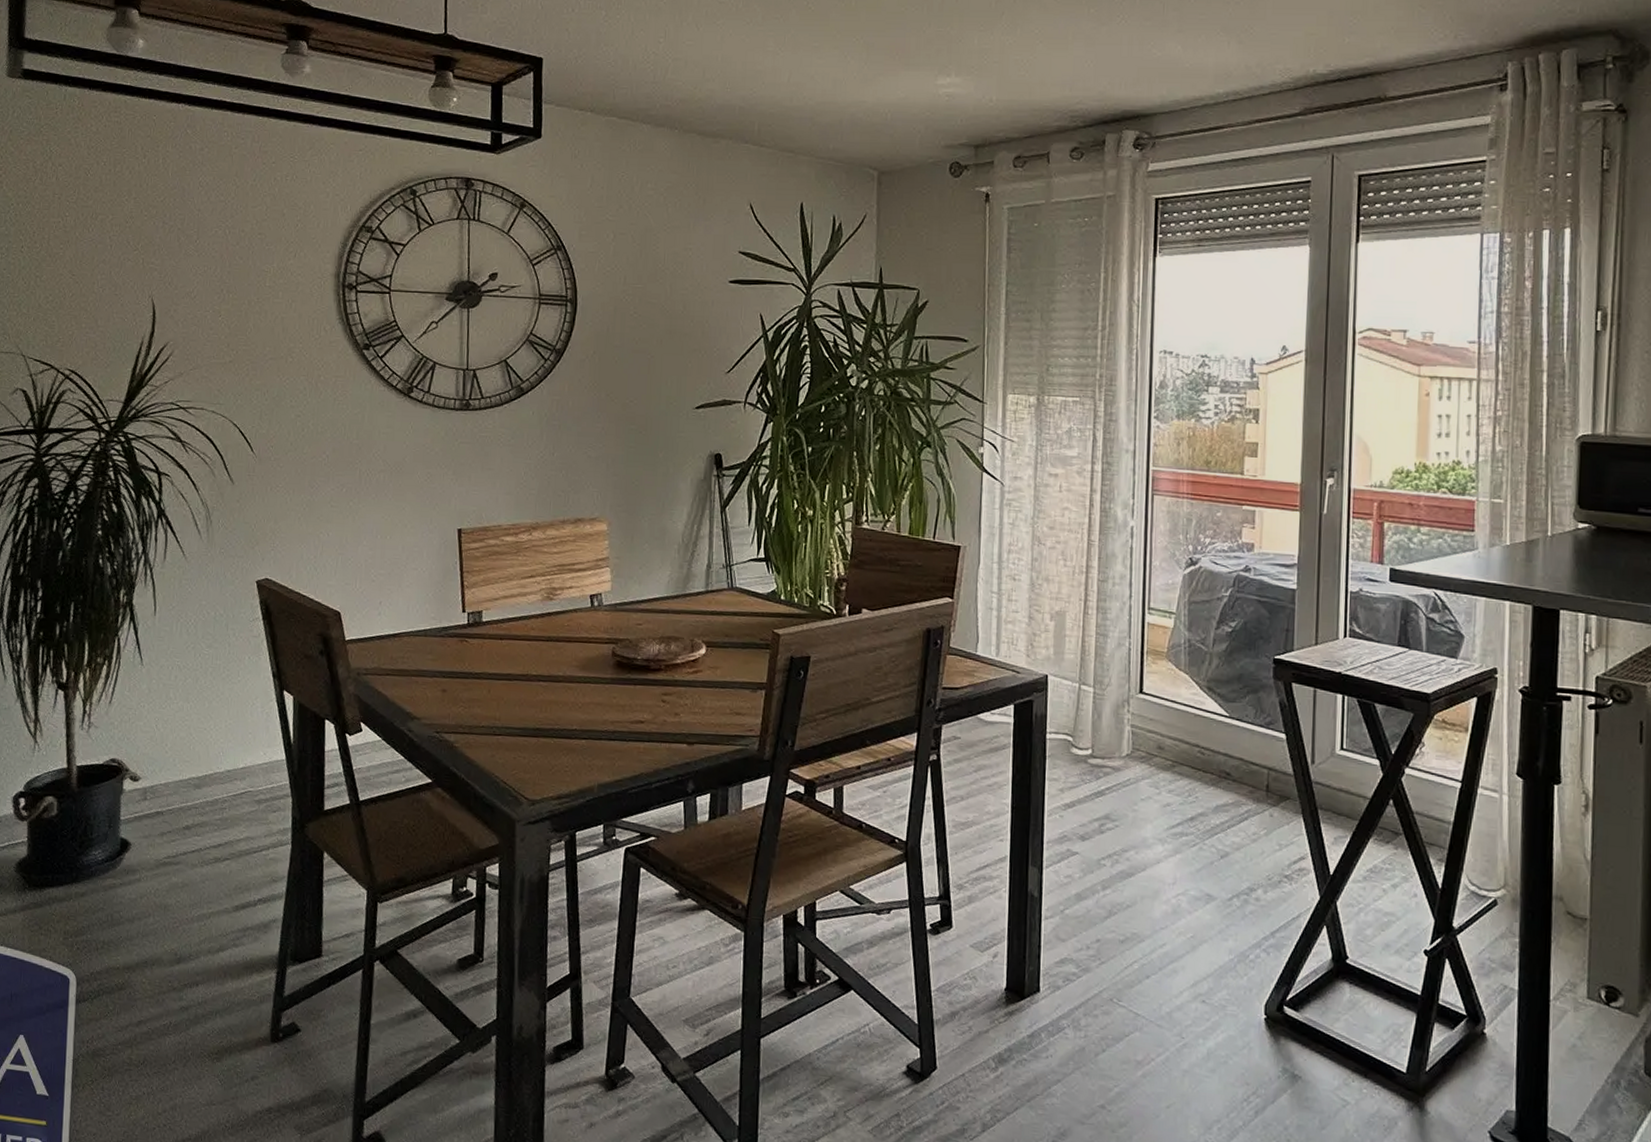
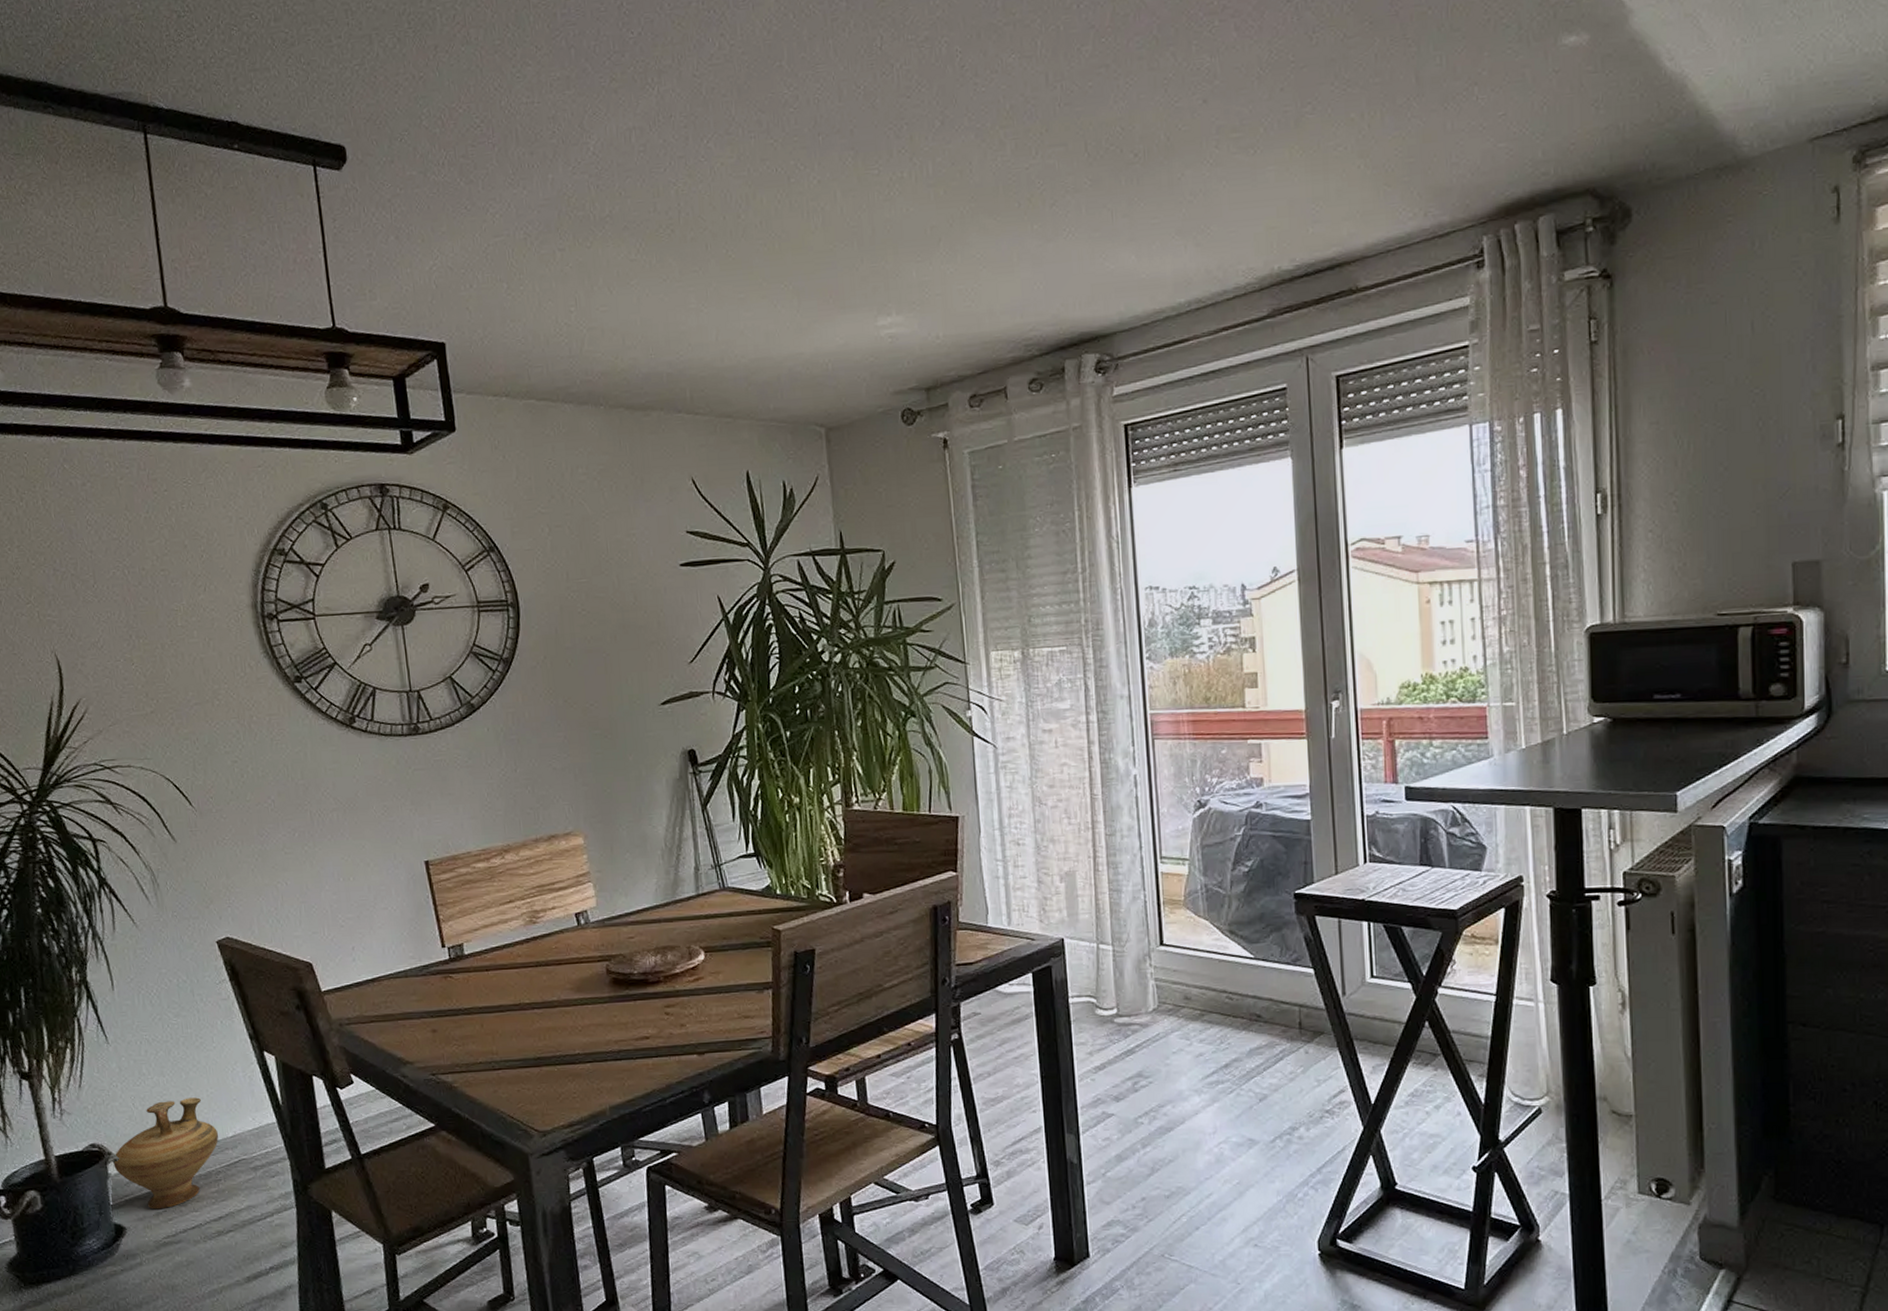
ceramic jug: none [129,726,231,830] -> present [113,1097,219,1210]

